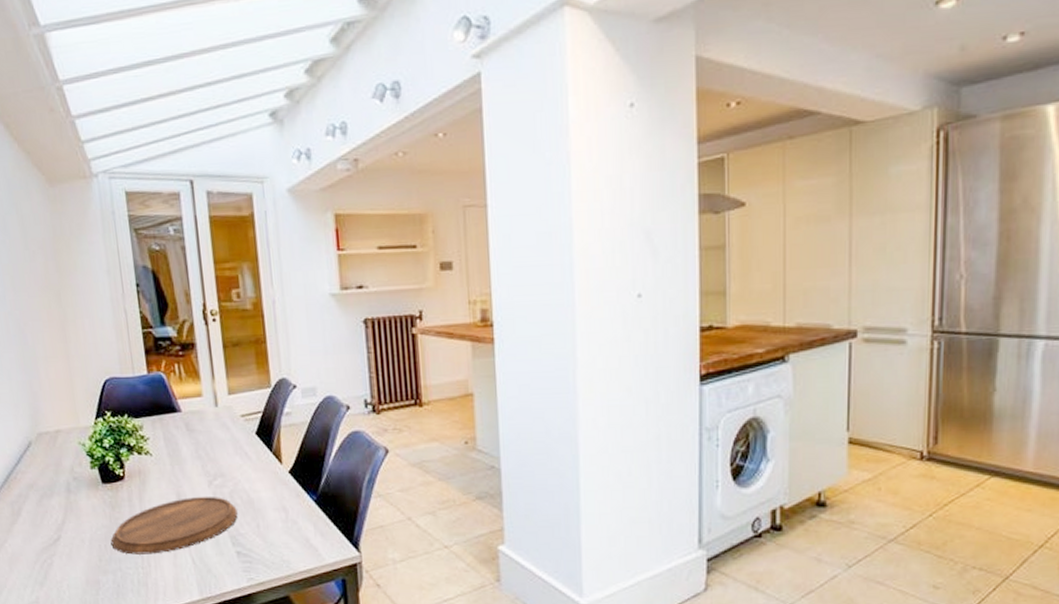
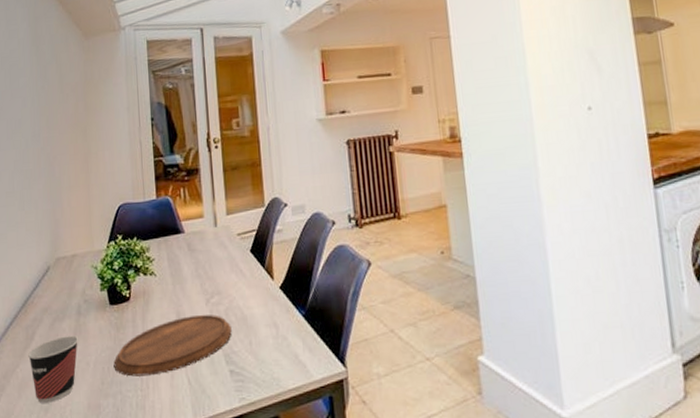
cup: none [16,513,71,577] -> present [28,335,79,403]

